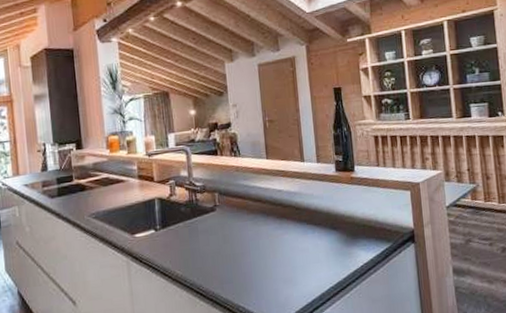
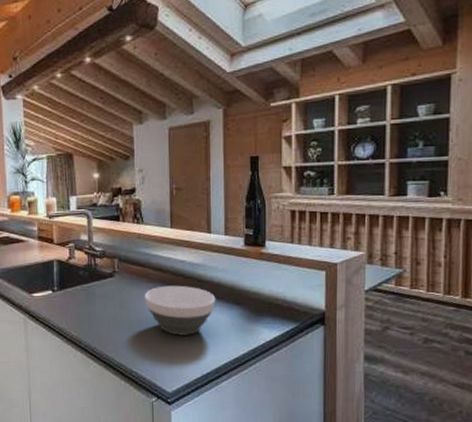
bowl: none [246,214,315,265] -> present [144,285,216,336]

